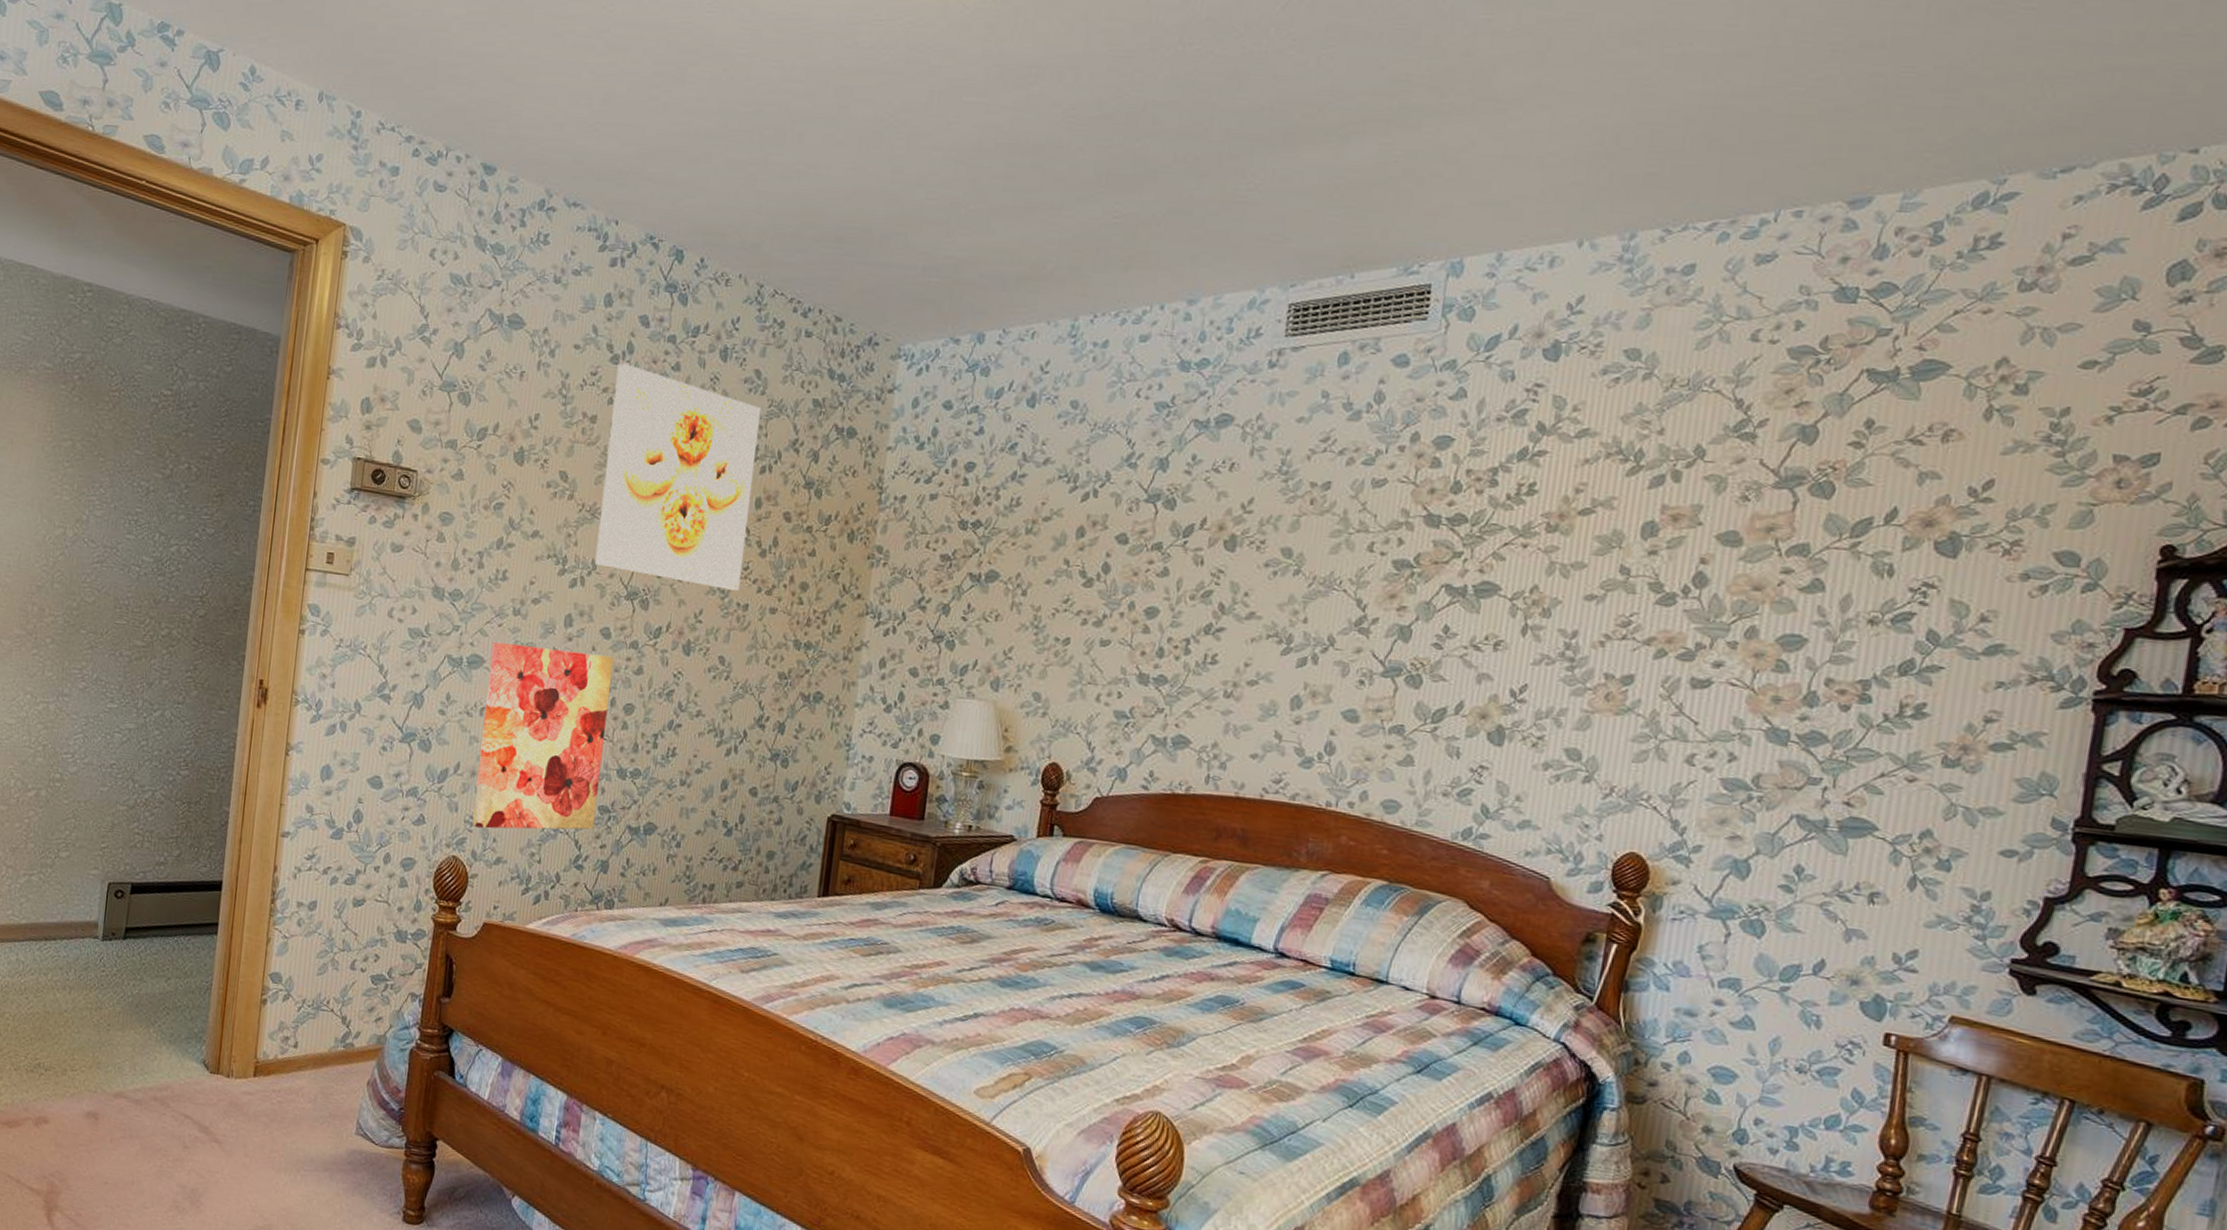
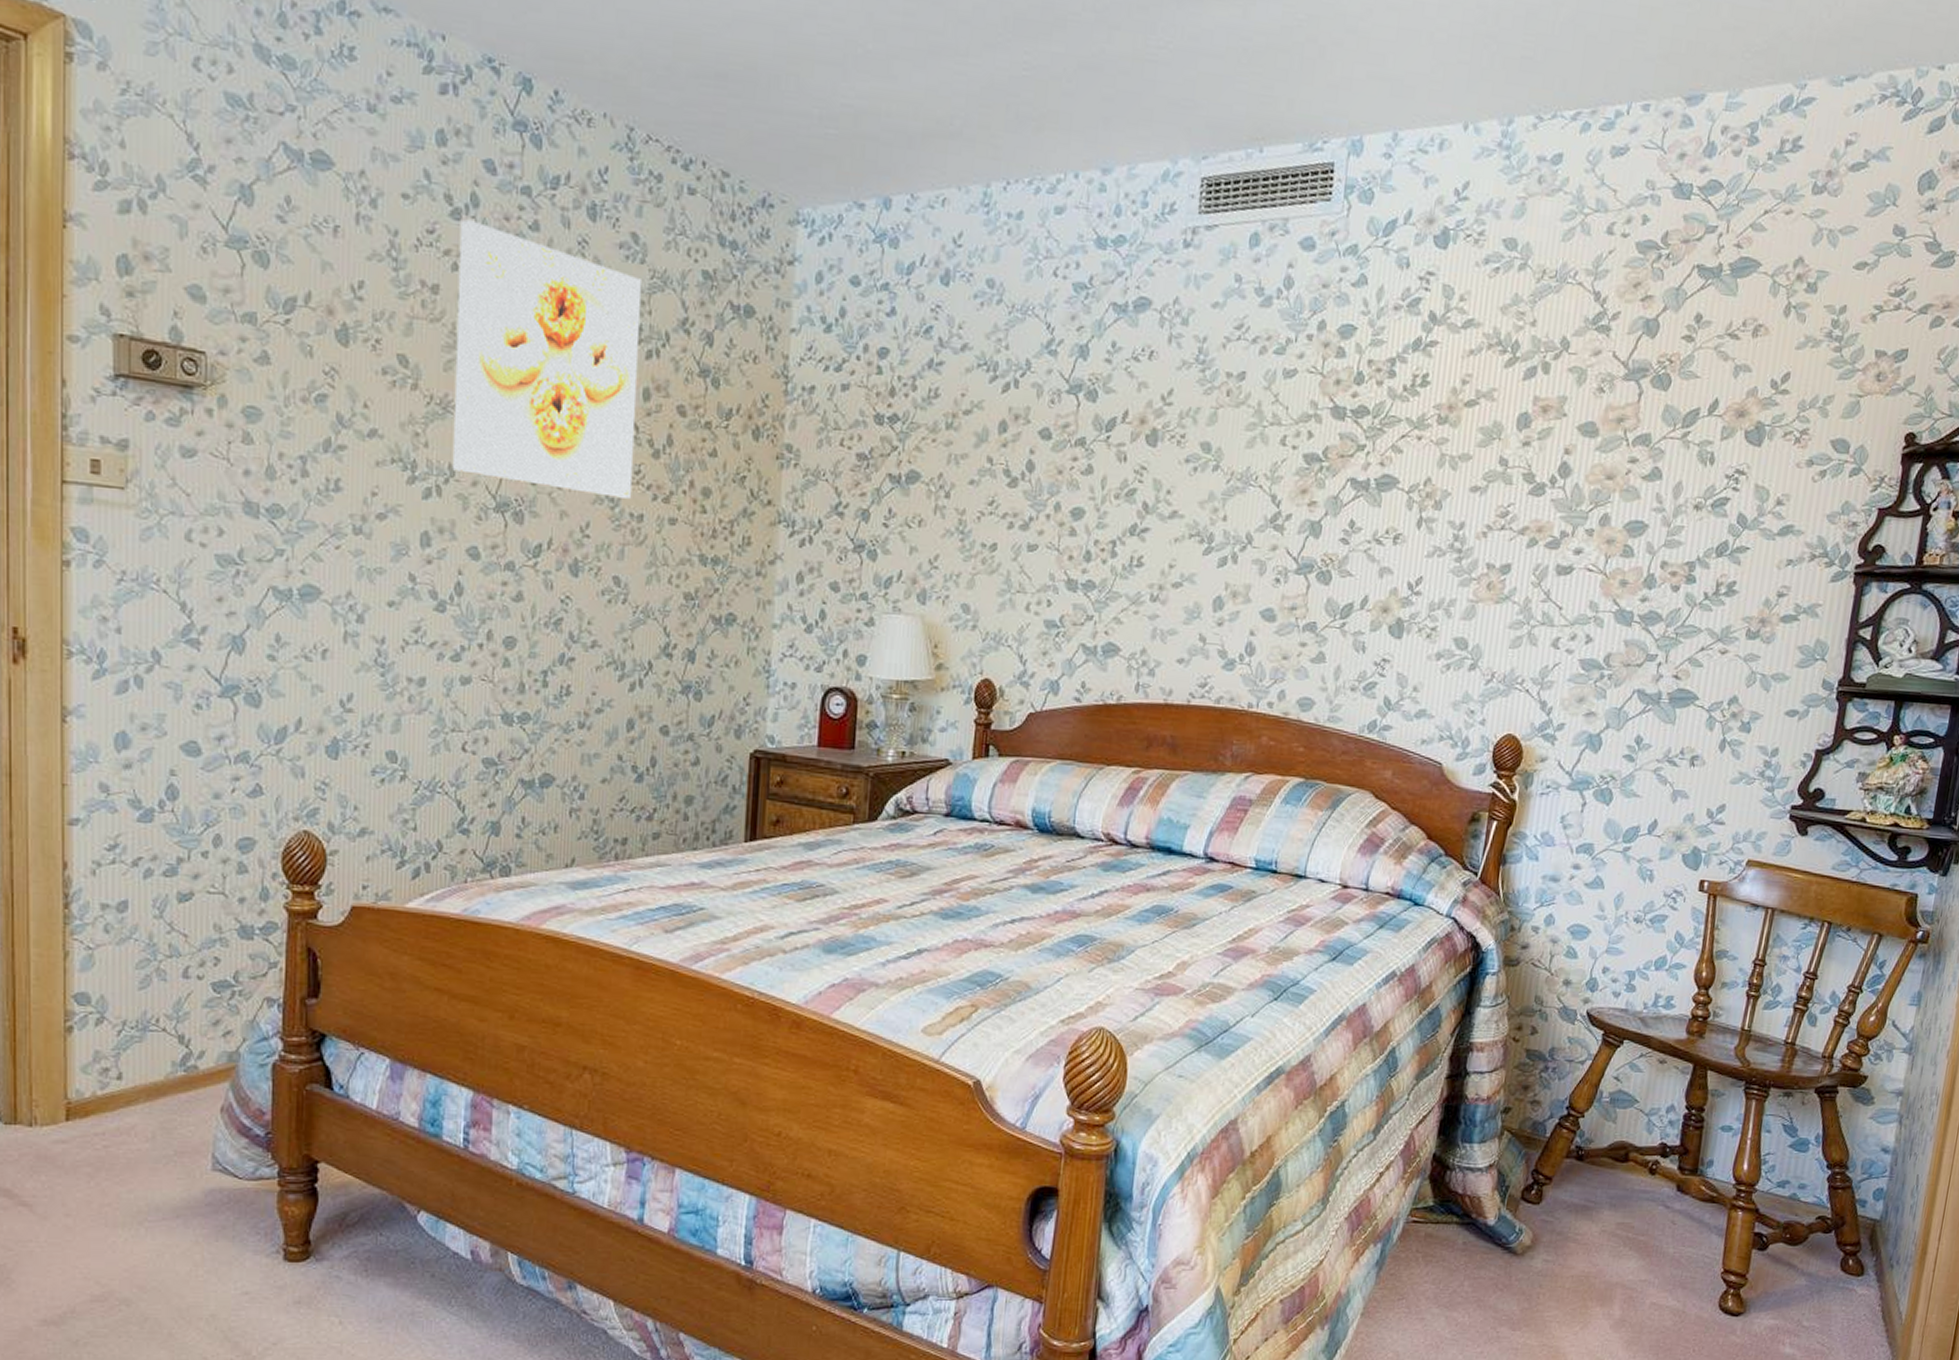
wall art: present [472,641,614,830] -> none [325,567,487,796]

